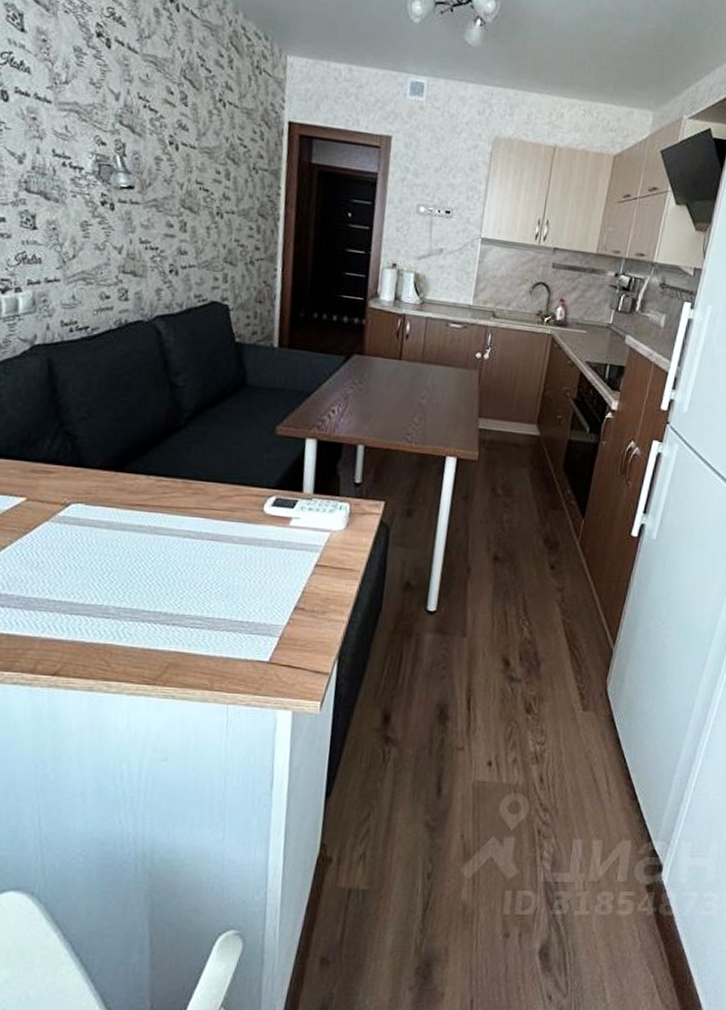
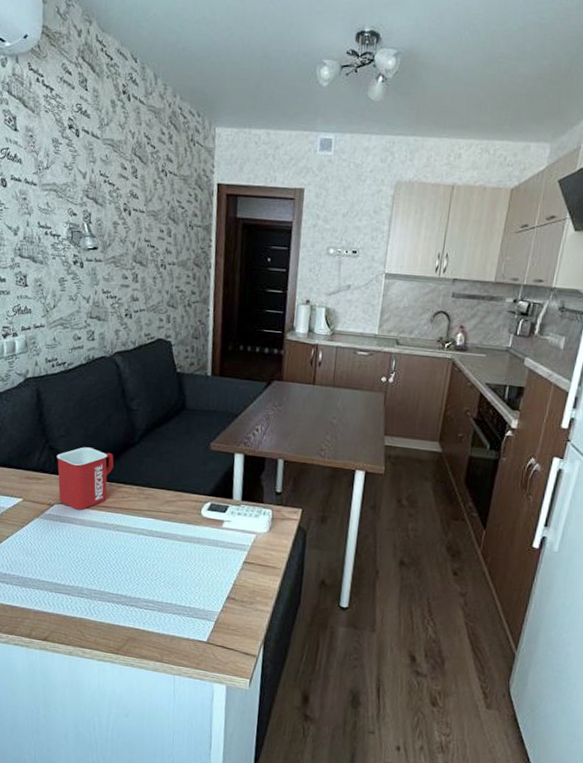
mug: none [74,431,153,510] -> present [56,447,114,510]

